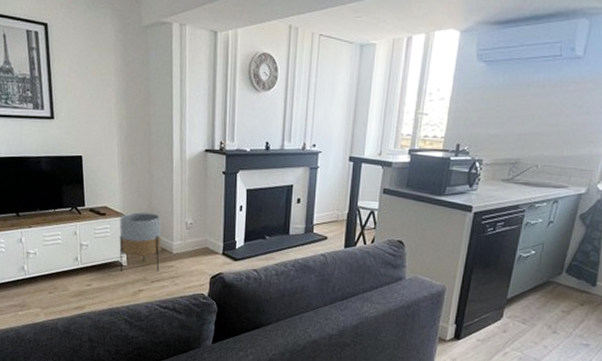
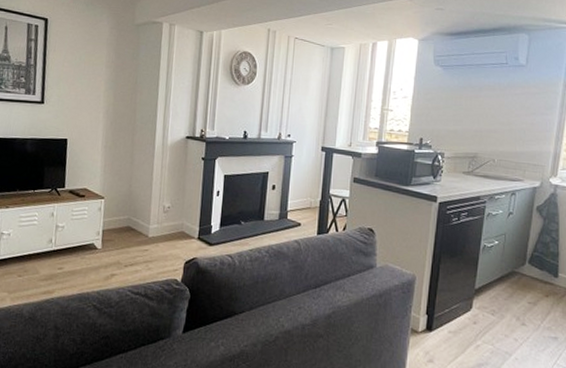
planter: present [119,212,162,272] -> none [94,195,140,255]

